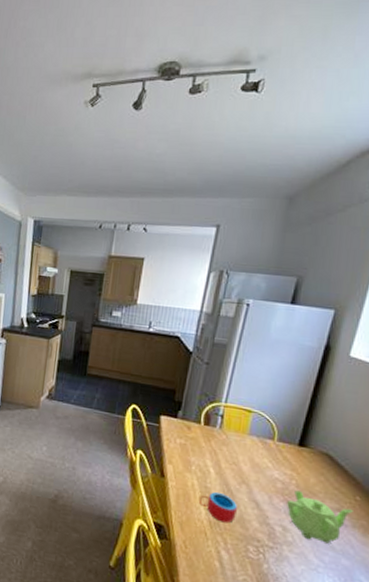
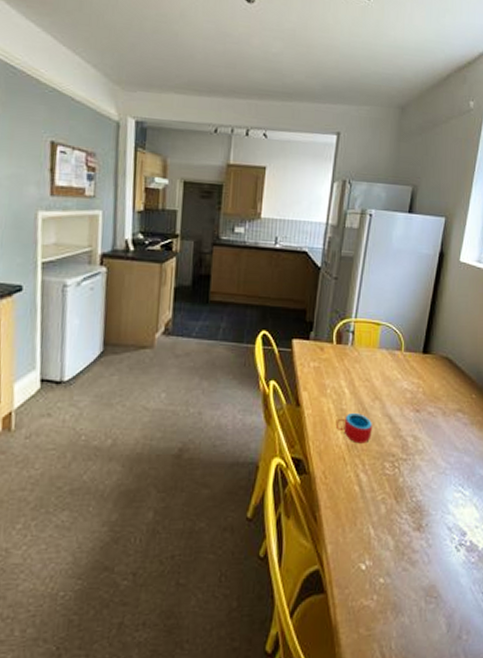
teapot: present [287,490,353,544] -> none [416,398,471,445]

